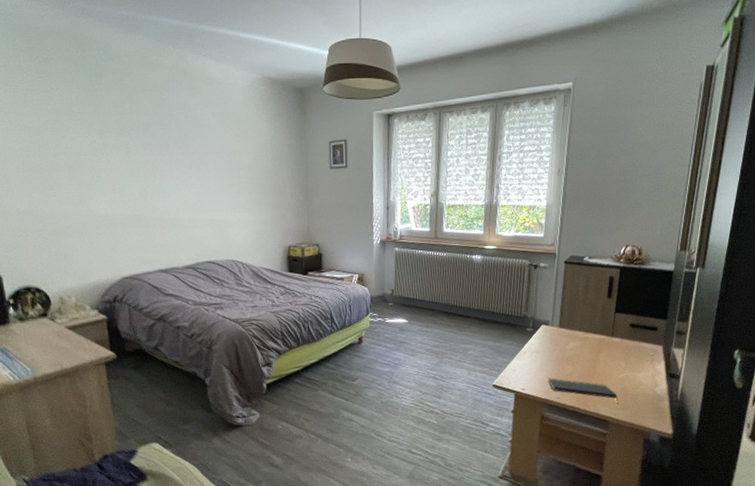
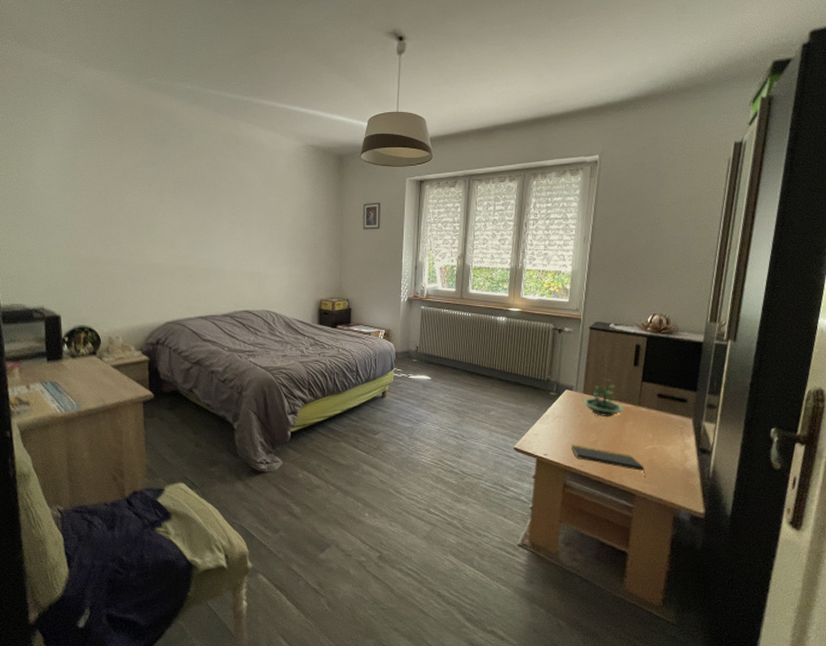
terrarium: none [559,312,599,349] -> present [583,379,625,416]

